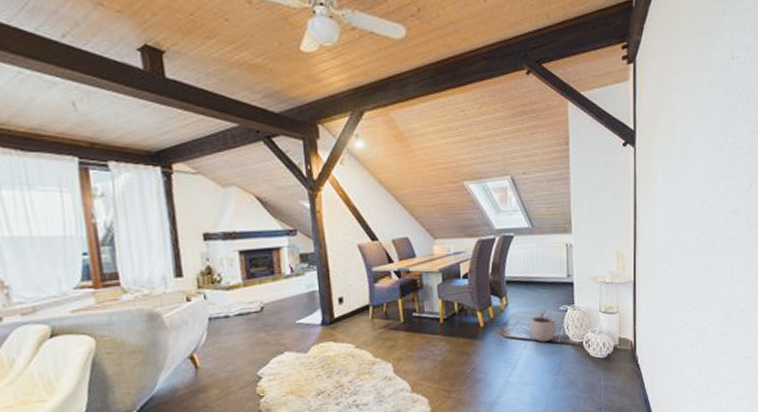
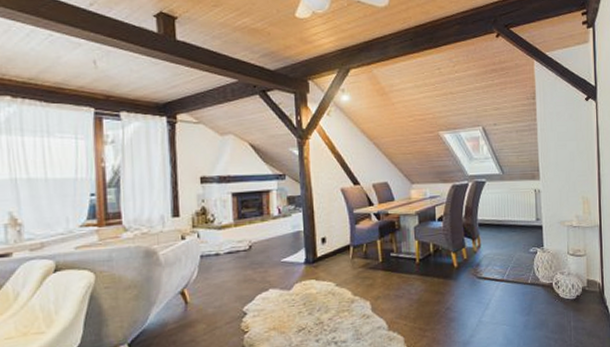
plant pot: present [529,311,557,342] -> none [501,252,527,283]

